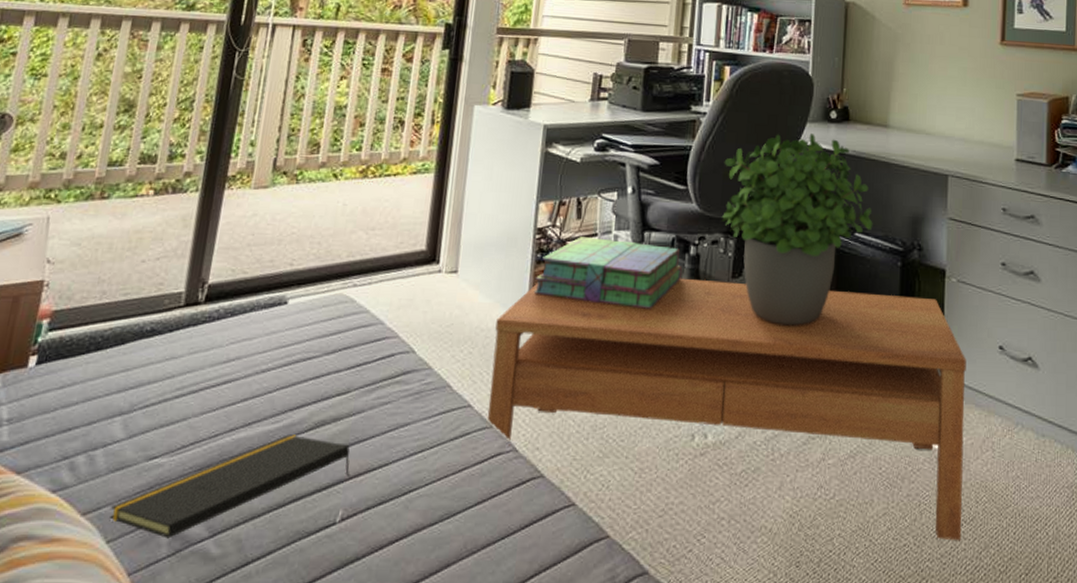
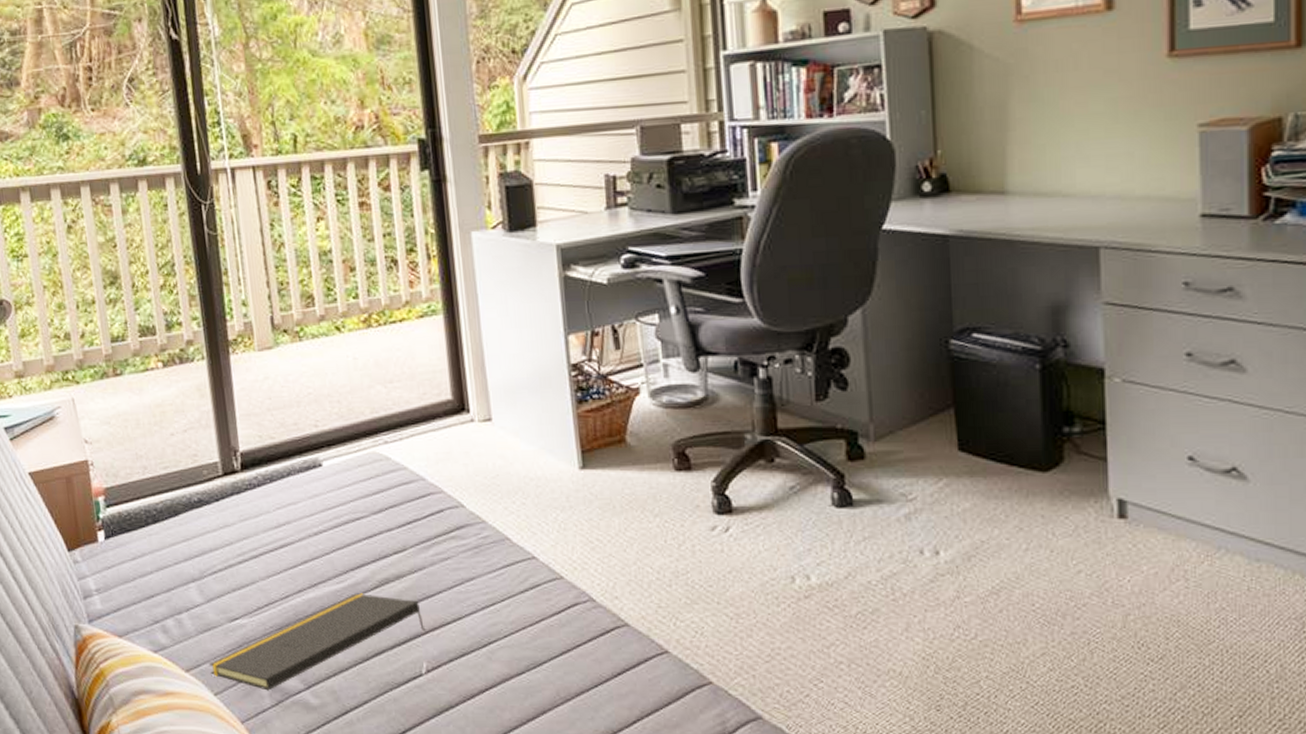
coffee table: present [487,278,967,540] -> none [545,404,1148,680]
stack of books: present [533,237,682,309] -> none [579,369,752,444]
potted plant: present [721,134,873,326] -> none [786,215,997,451]

